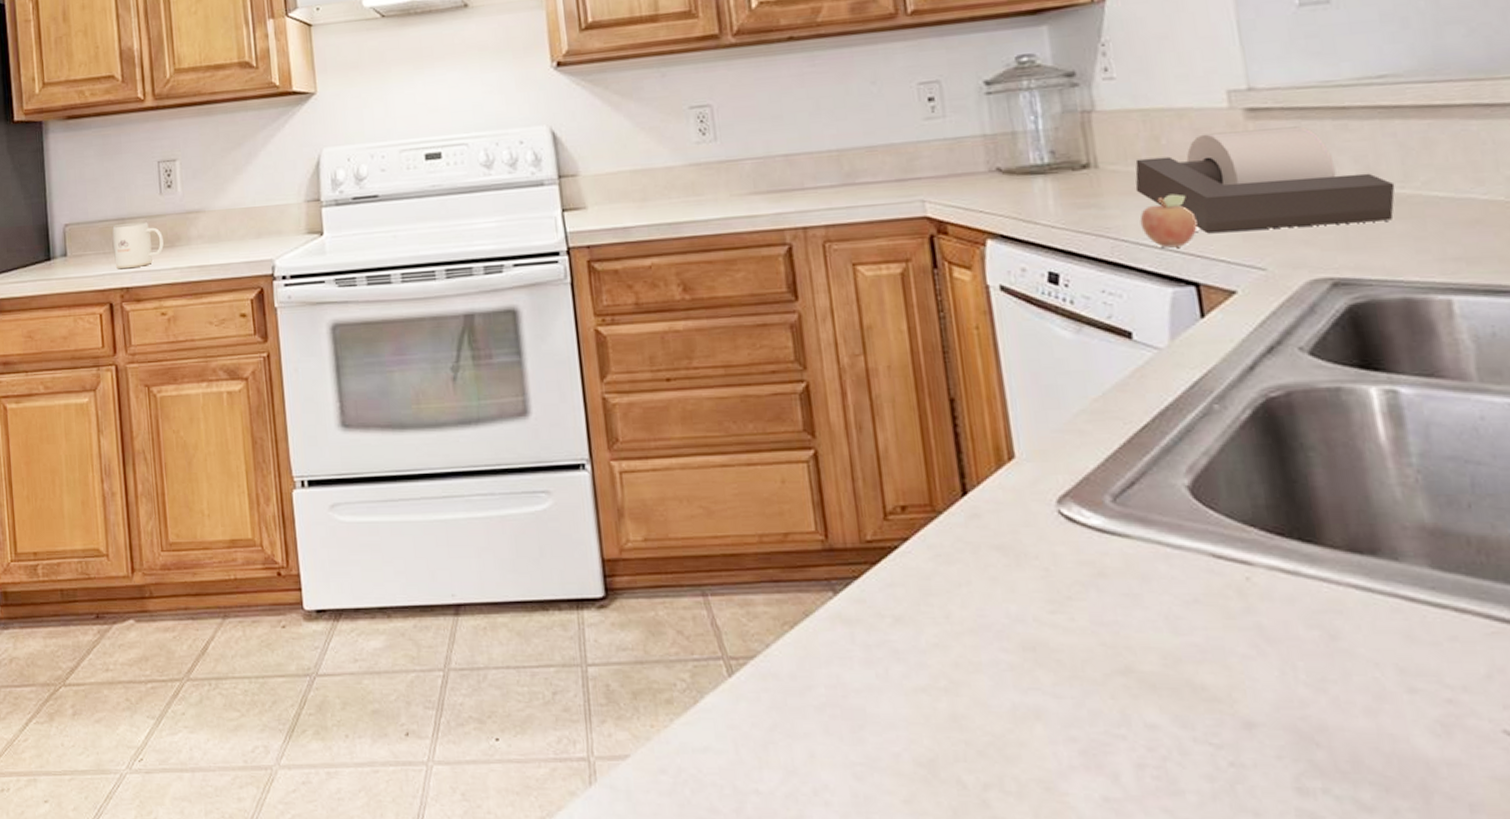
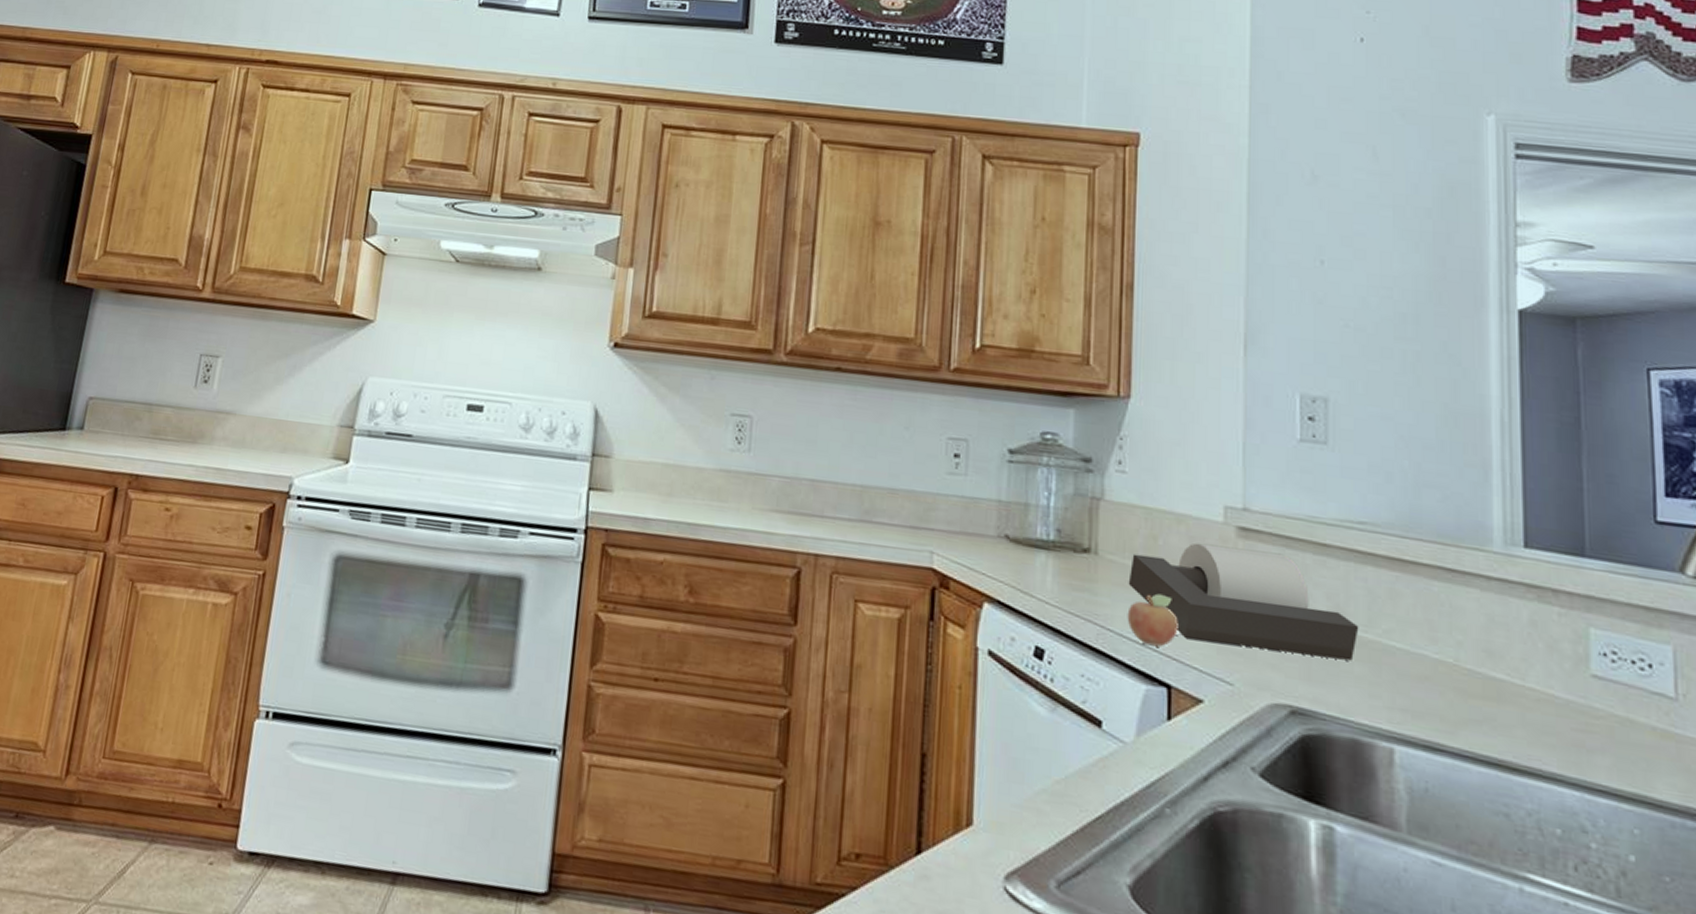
mug: present [112,221,164,269] -> none [130,408,187,457]

